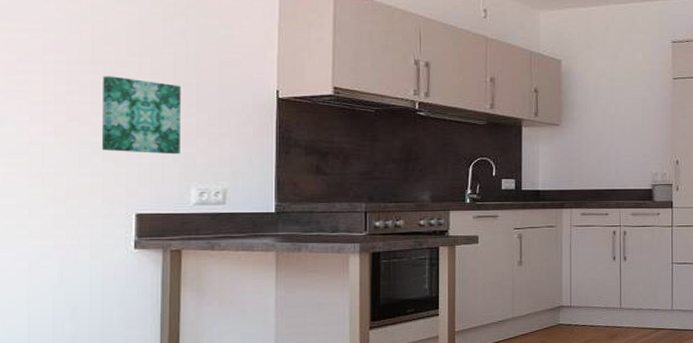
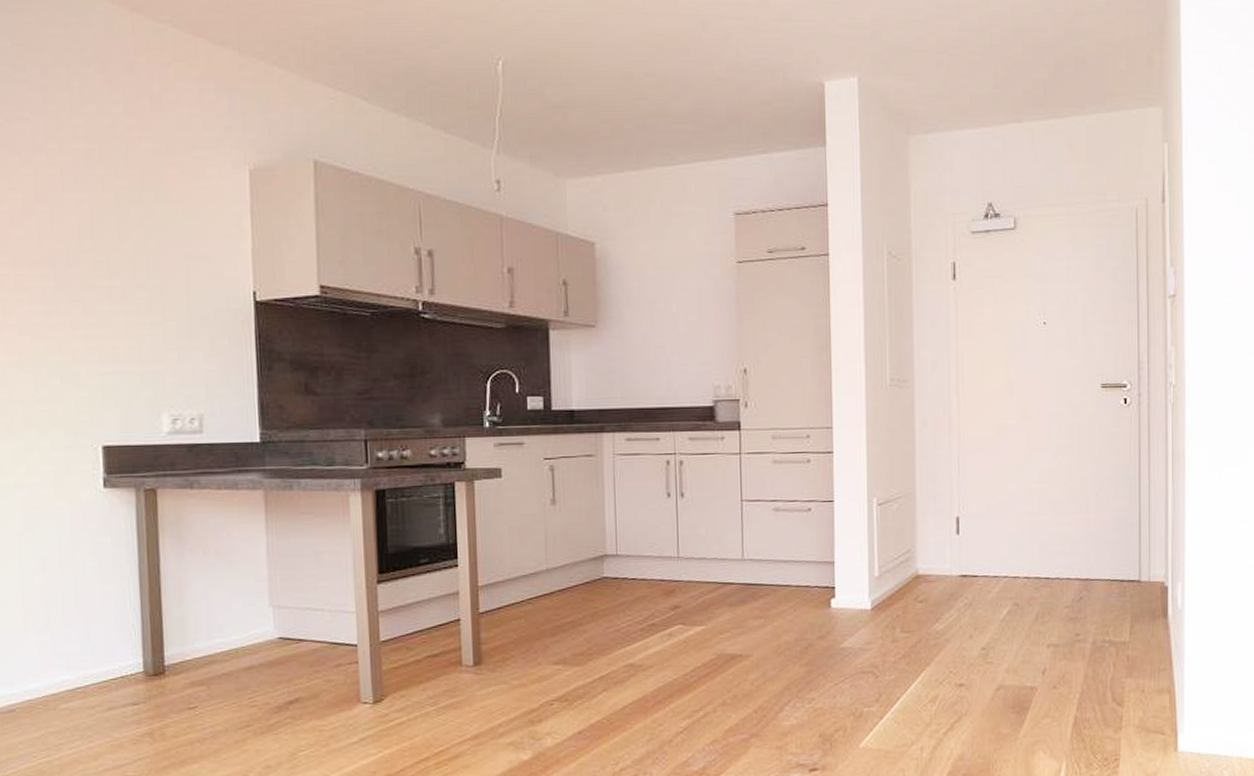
wall art: present [101,76,181,155] -> none [54,279,148,374]

